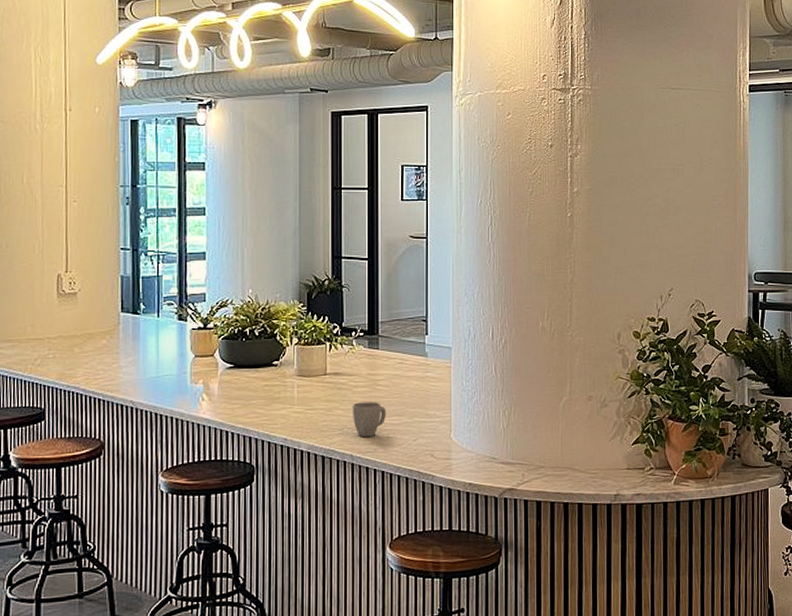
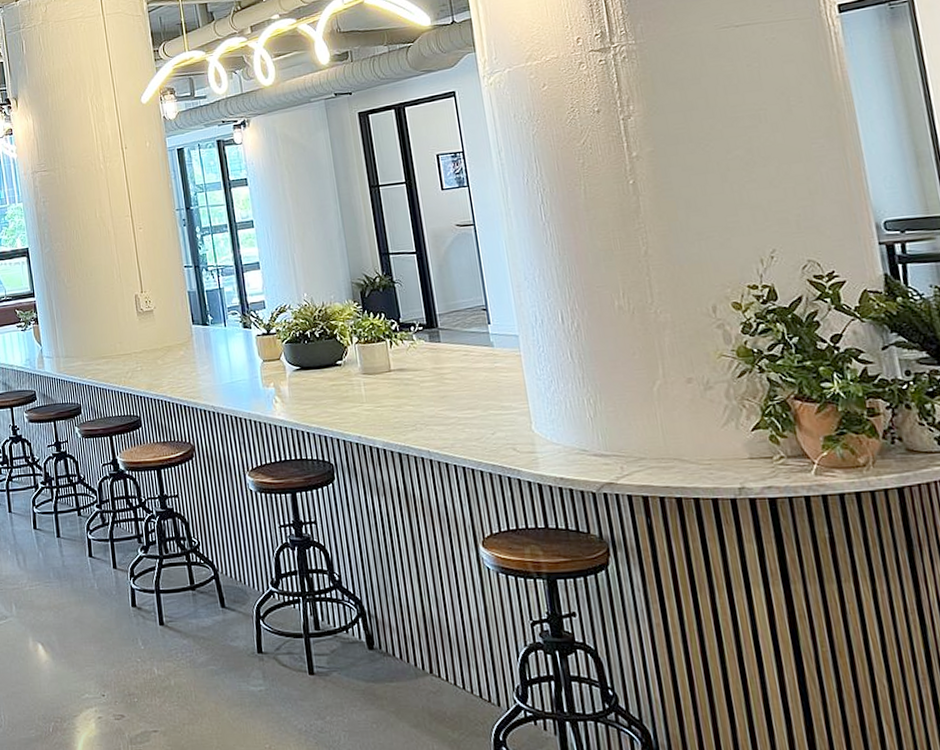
mug: present [353,402,387,437] -> none [422,396,459,433]

